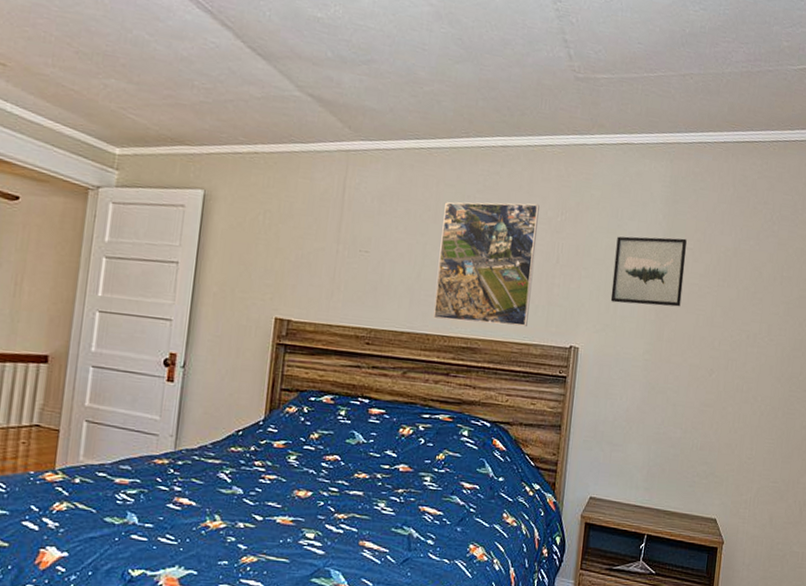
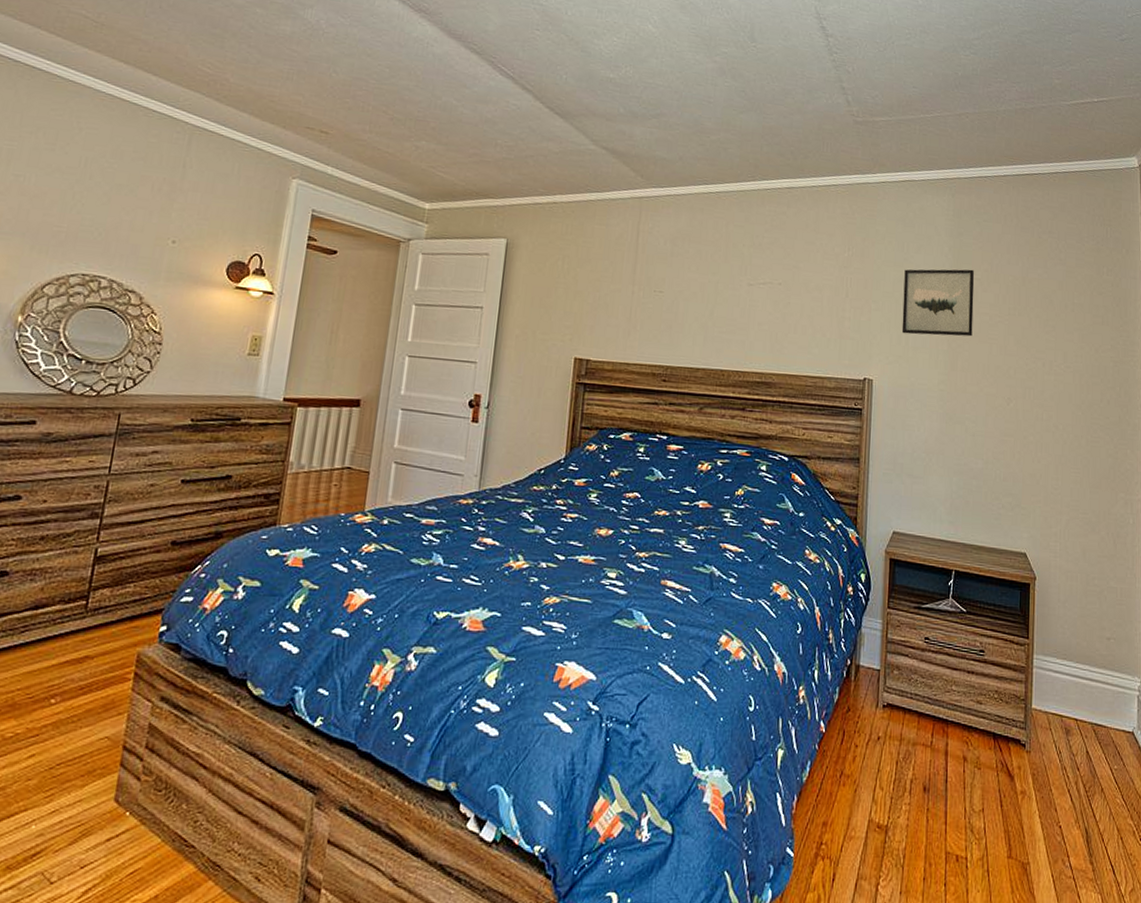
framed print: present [433,202,540,327] -> none [727,240,826,361]

